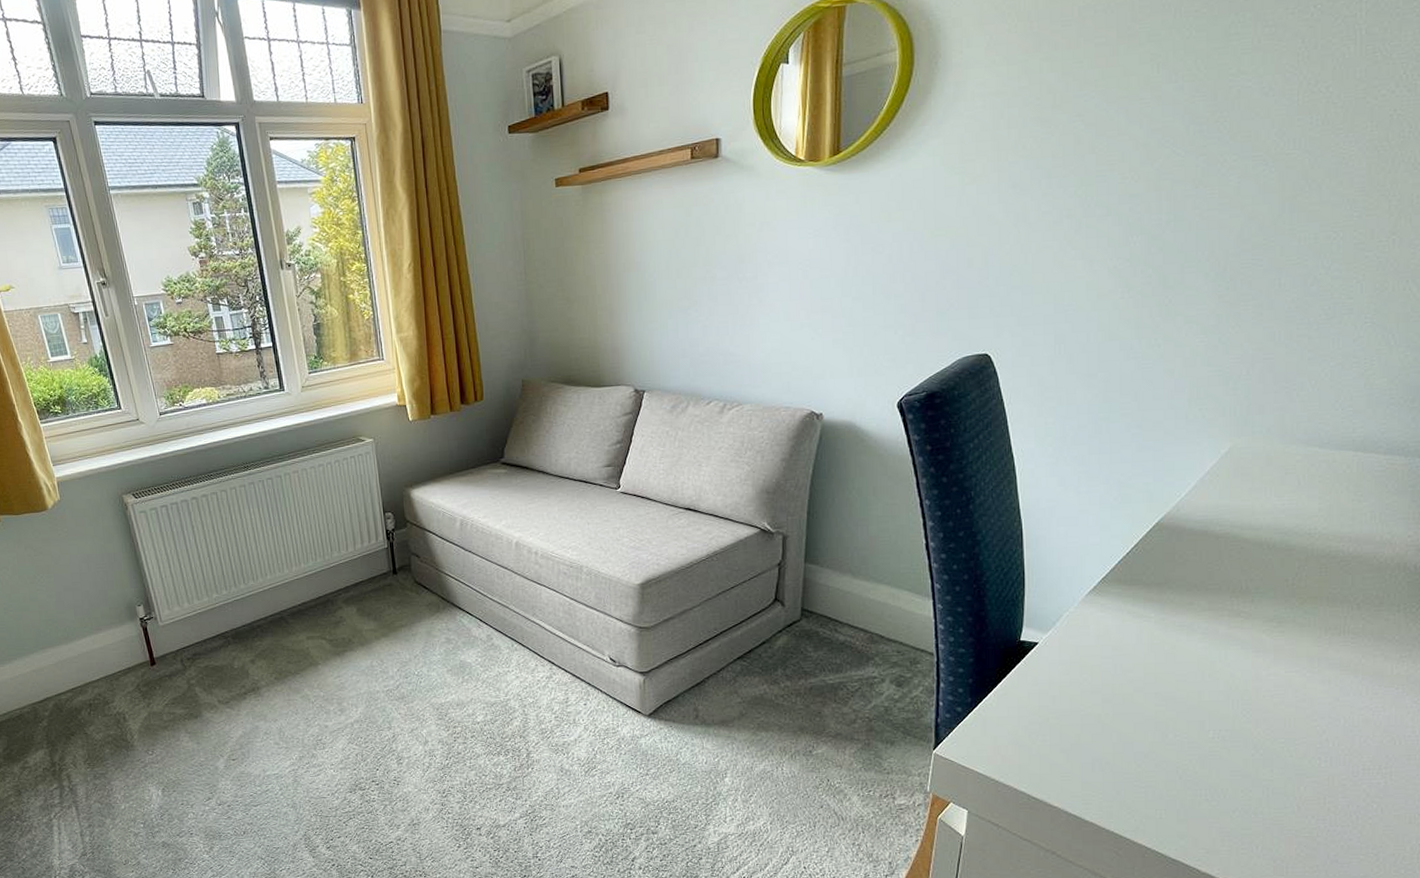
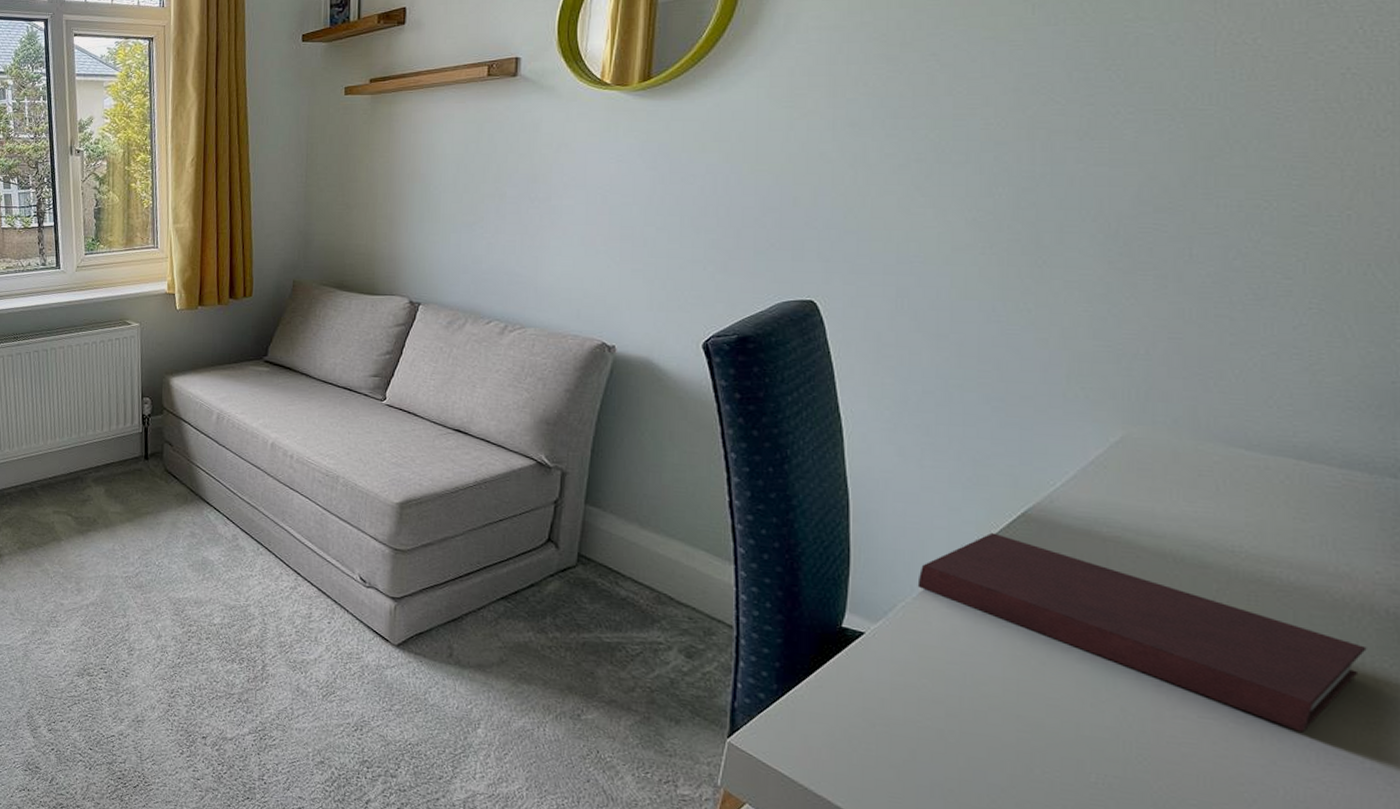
notebook: none [1078,542,1402,672] -> present [917,532,1367,733]

